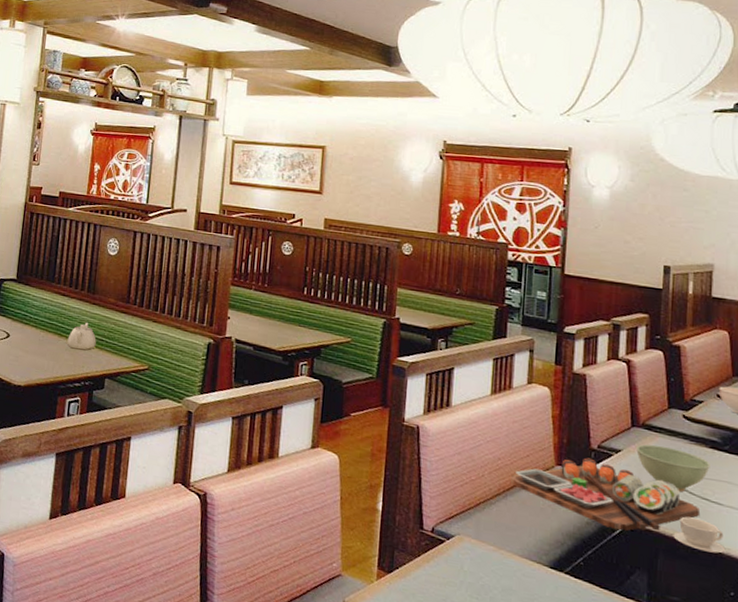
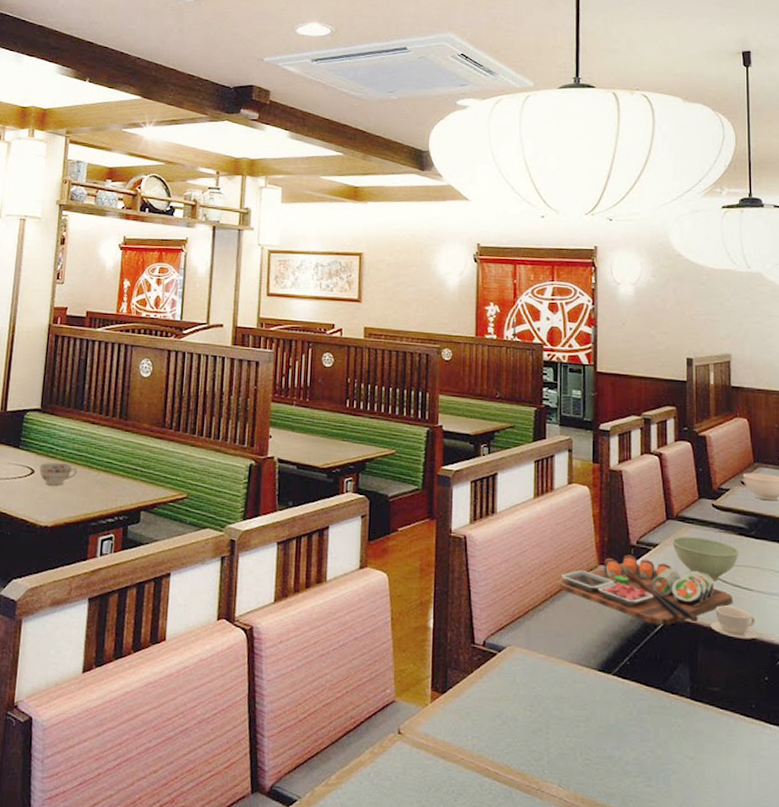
teacup: none [14,328,48,350] -> present [39,462,77,486]
teapot: present [67,322,96,351] -> none [98,451,130,483]

